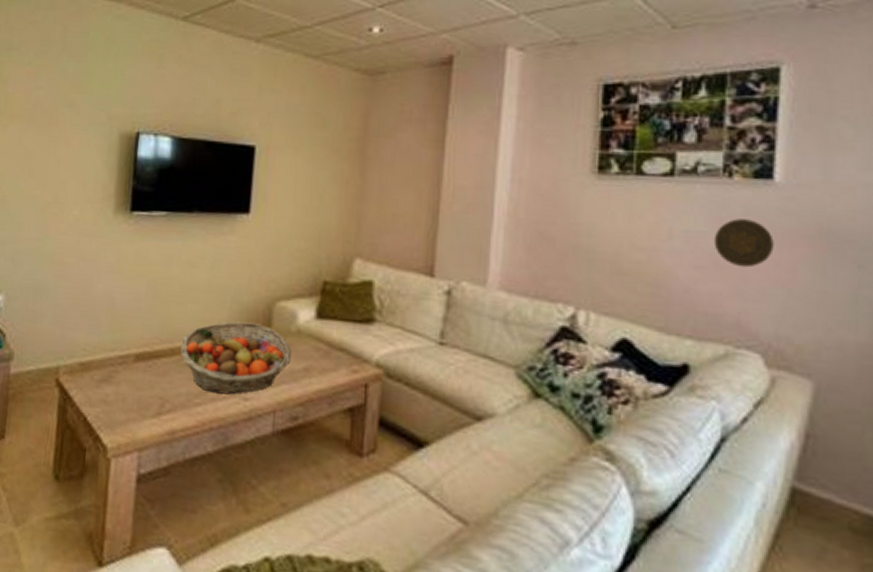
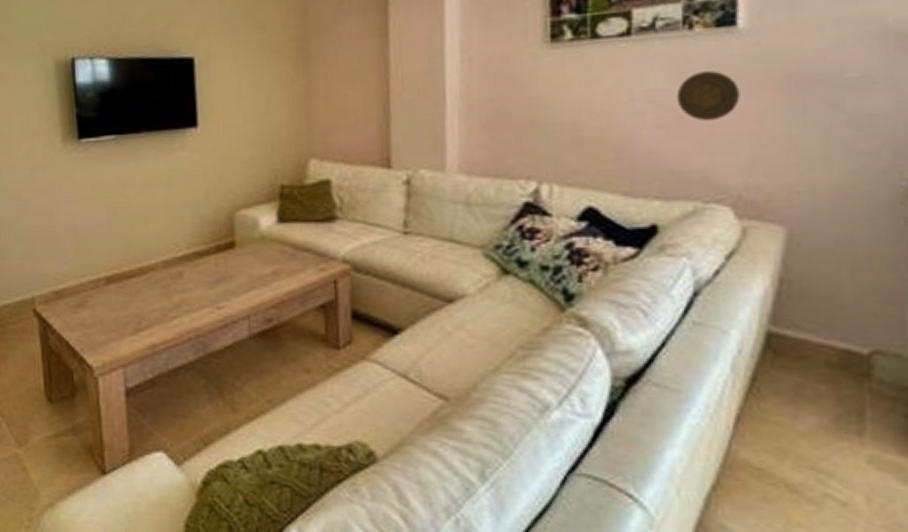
fruit basket: present [180,321,292,395] -> none [148,234,258,305]

